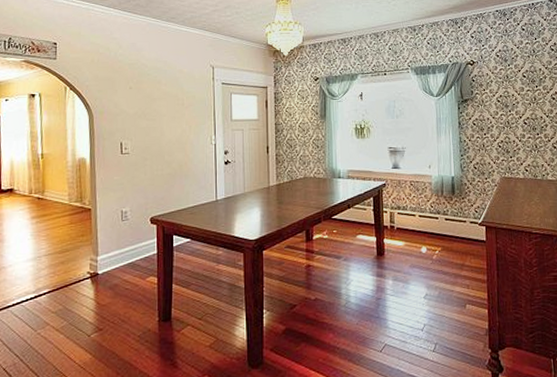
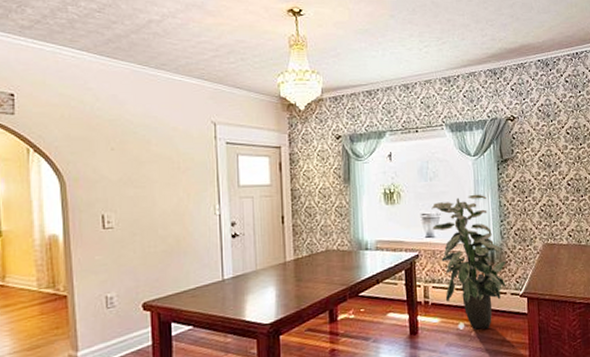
indoor plant: none [397,130,466,254] -> present [431,194,507,330]

